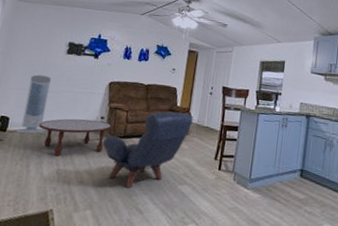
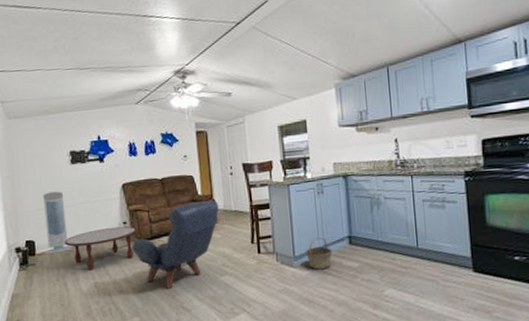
basket: none [260,165,285,196] -> present [304,237,333,270]

